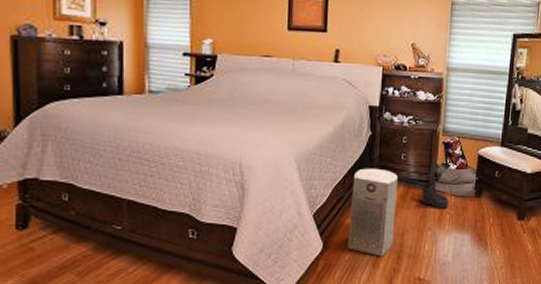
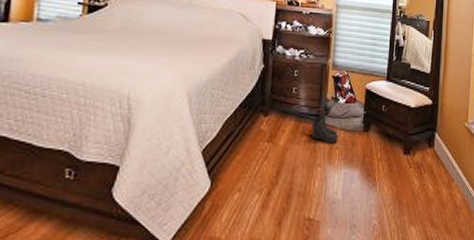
air purifier: present [348,168,398,257] -> none [236,101,289,196]

